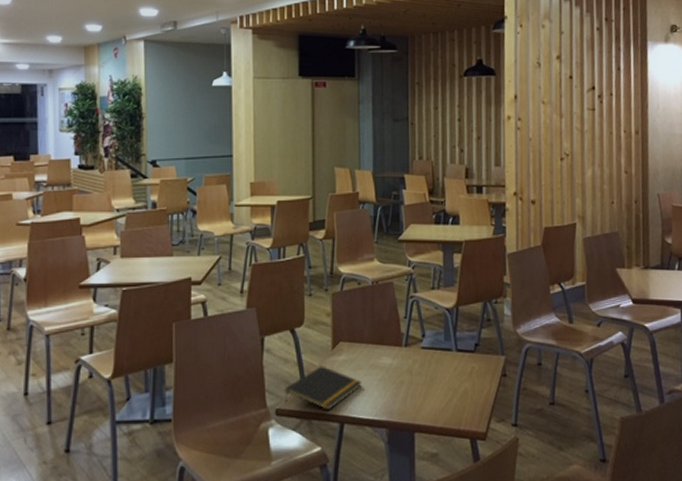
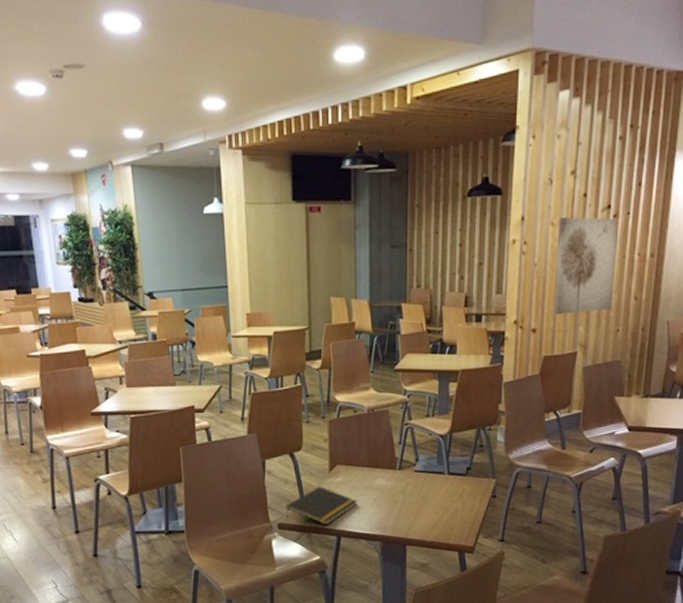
wall art: none [549,97,605,187] -> present [554,217,618,315]

